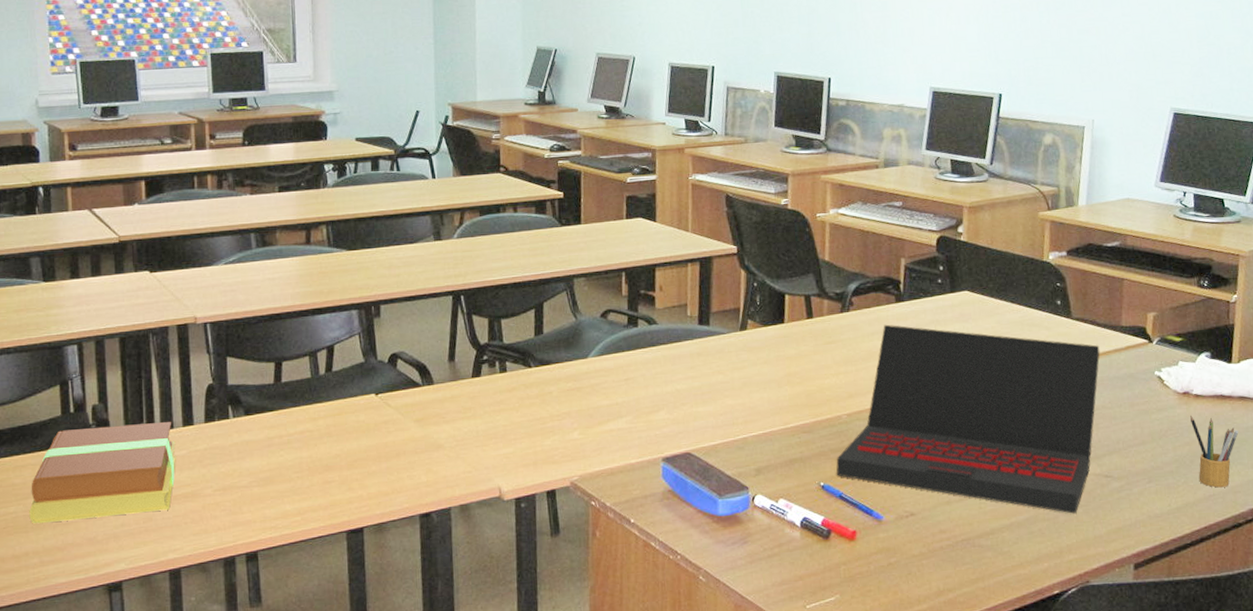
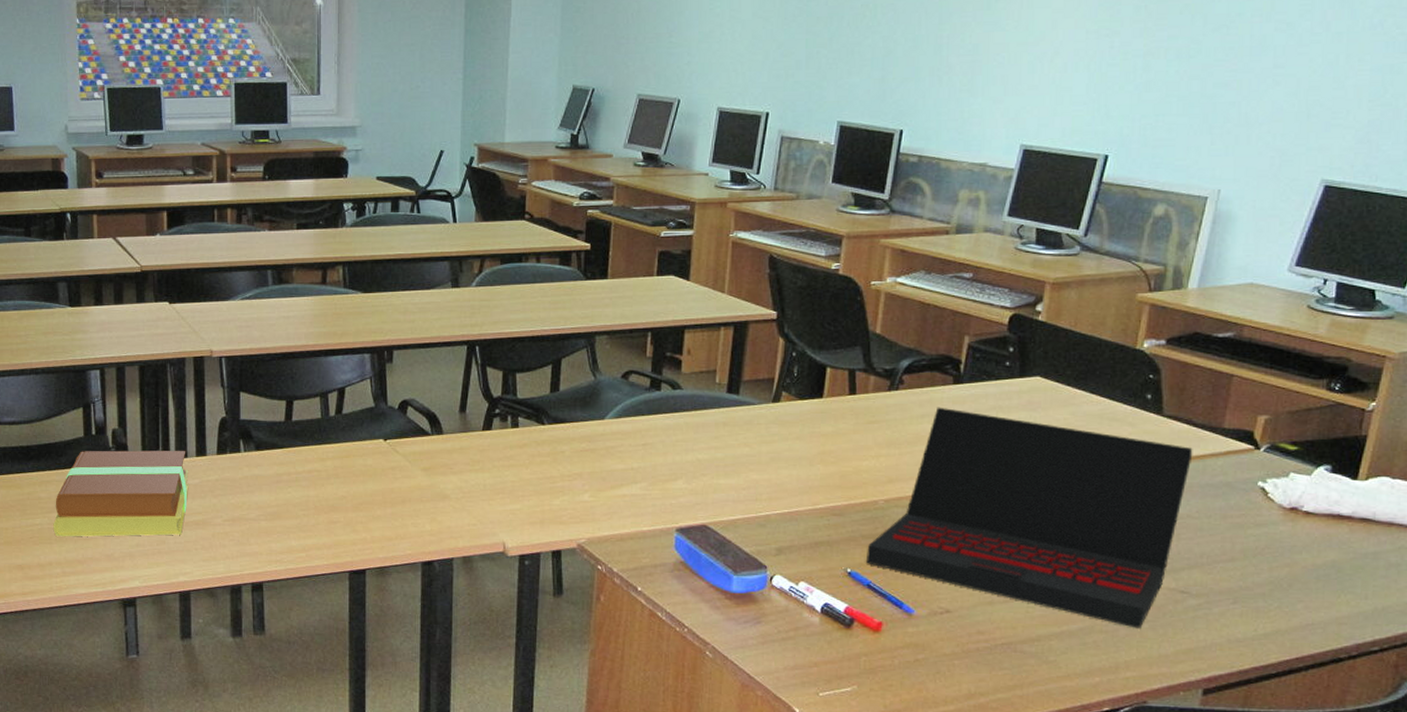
pencil box: present [1190,416,1239,488] -> none [1295,535,1354,617]

